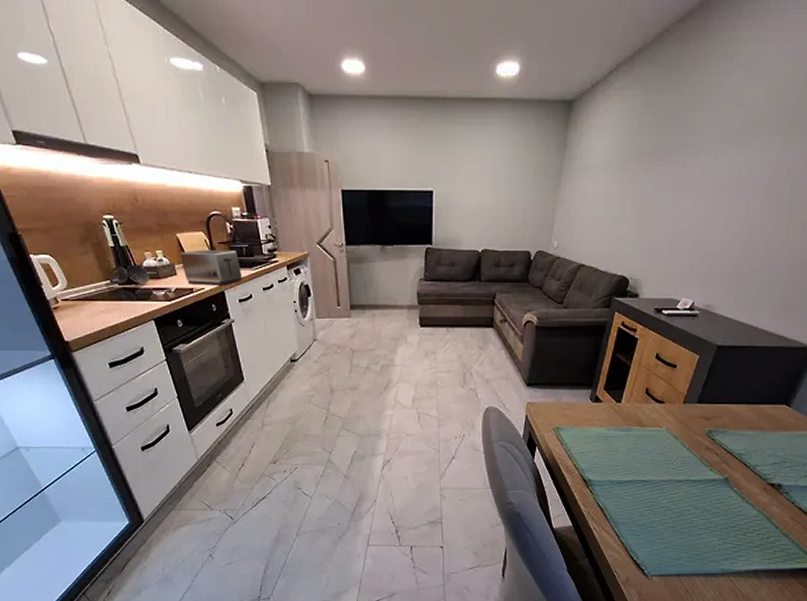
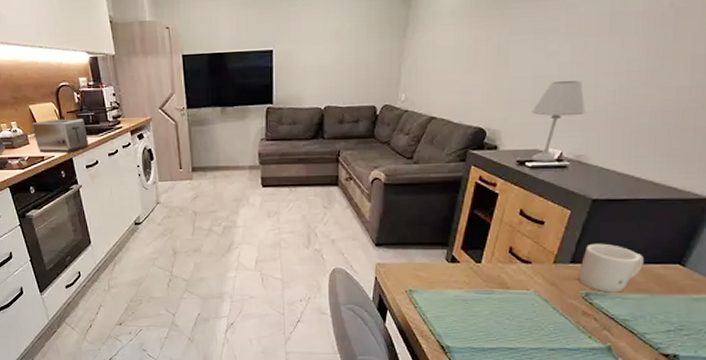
table lamp: none [667,235,715,311] -> present [530,80,586,163]
mug: none [704,385,758,430] -> present [579,243,644,293]

